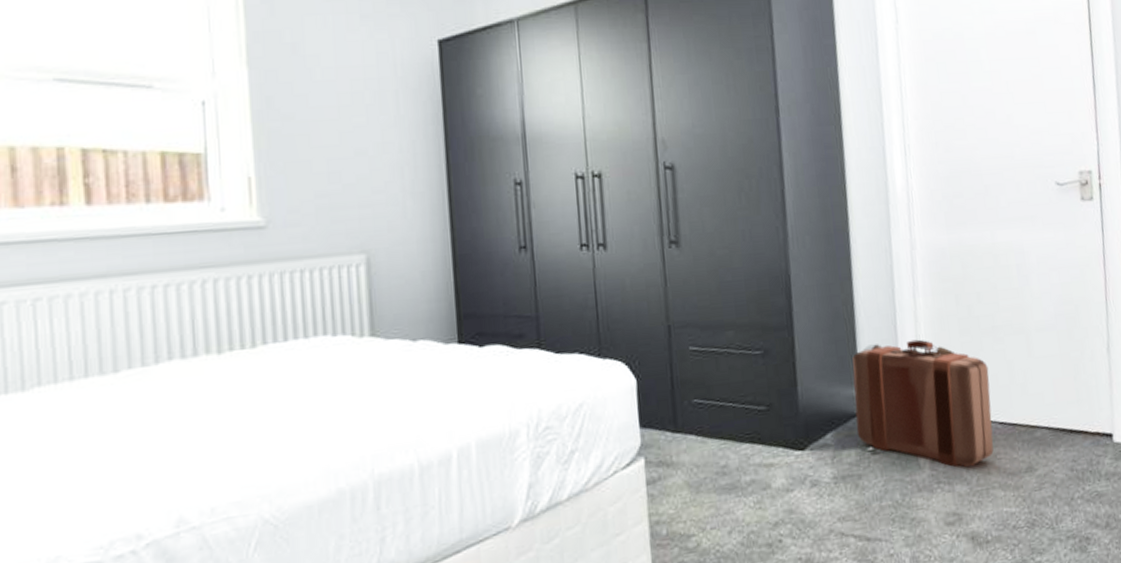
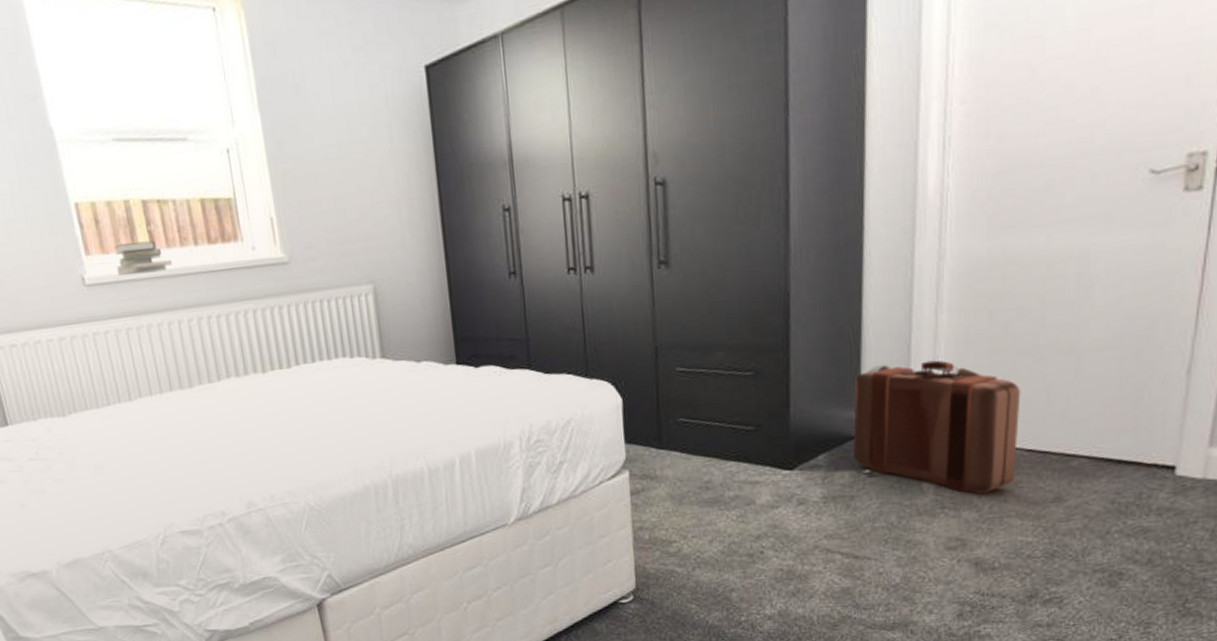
books: none [33,195,113,235] -> present [115,240,173,276]

